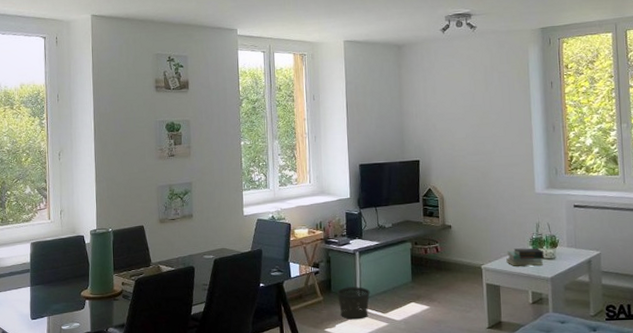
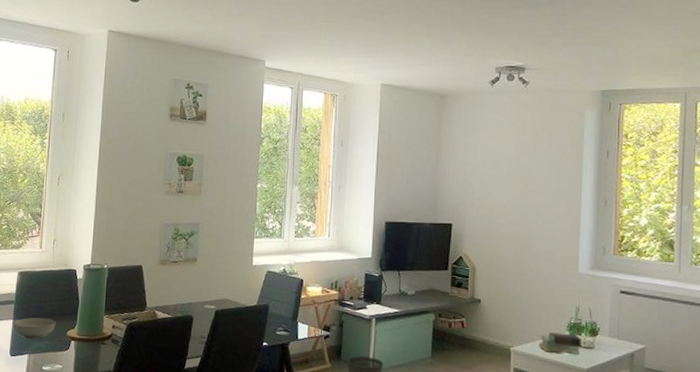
bowl: none [30,282,71,302] -> present [12,317,57,339]

